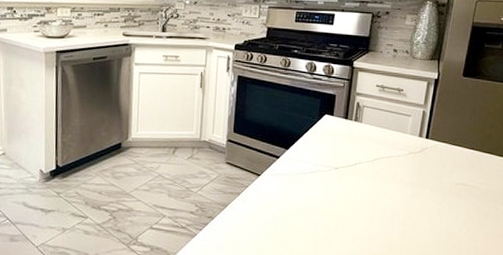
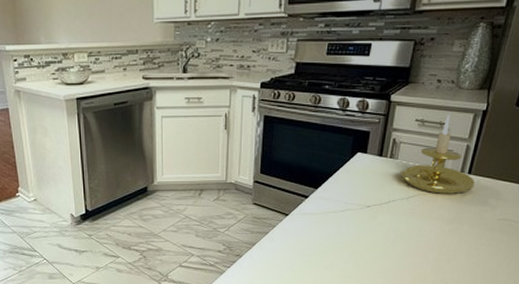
candle holder: none [364,82,433,158] -> present [399,114,475,194]

